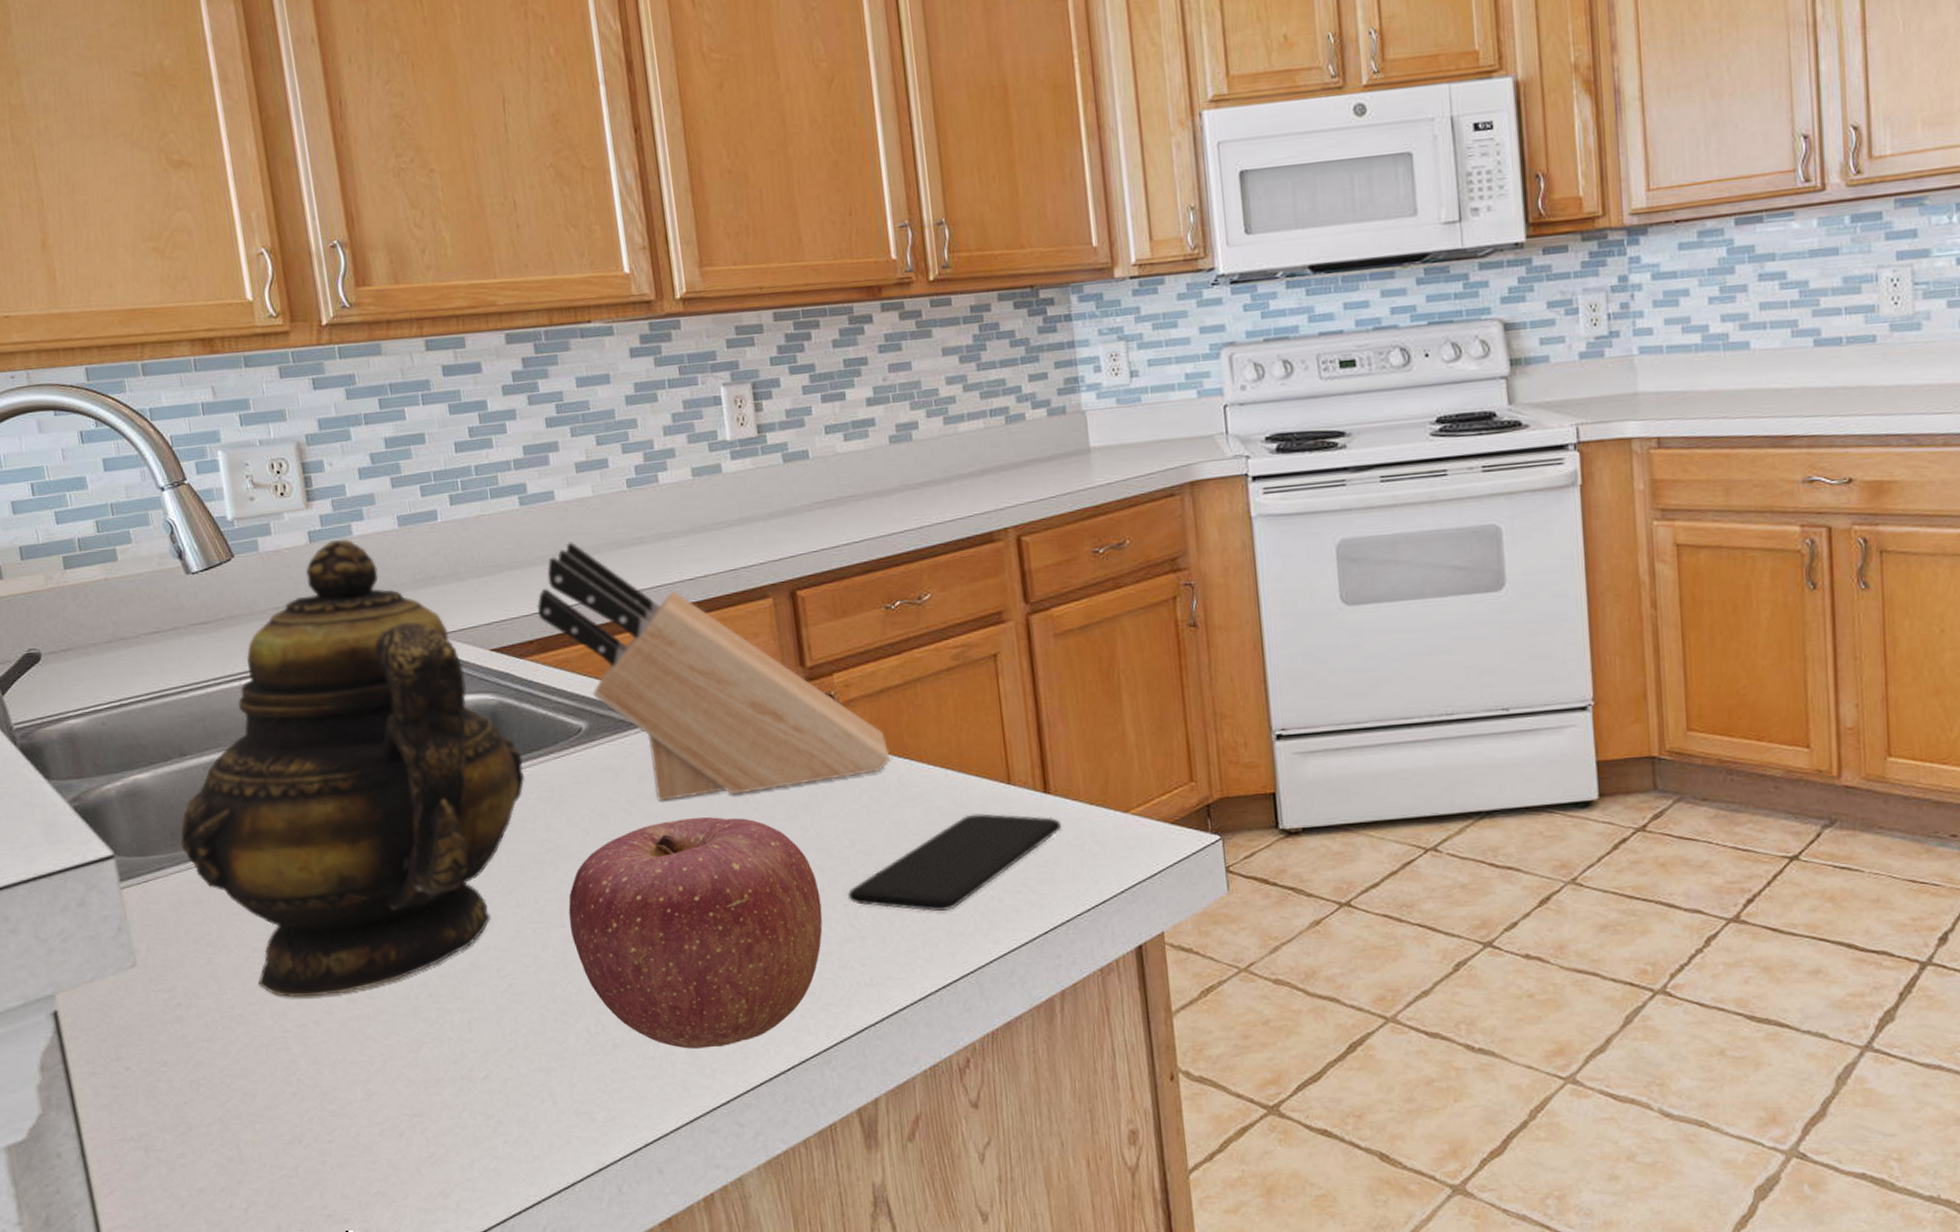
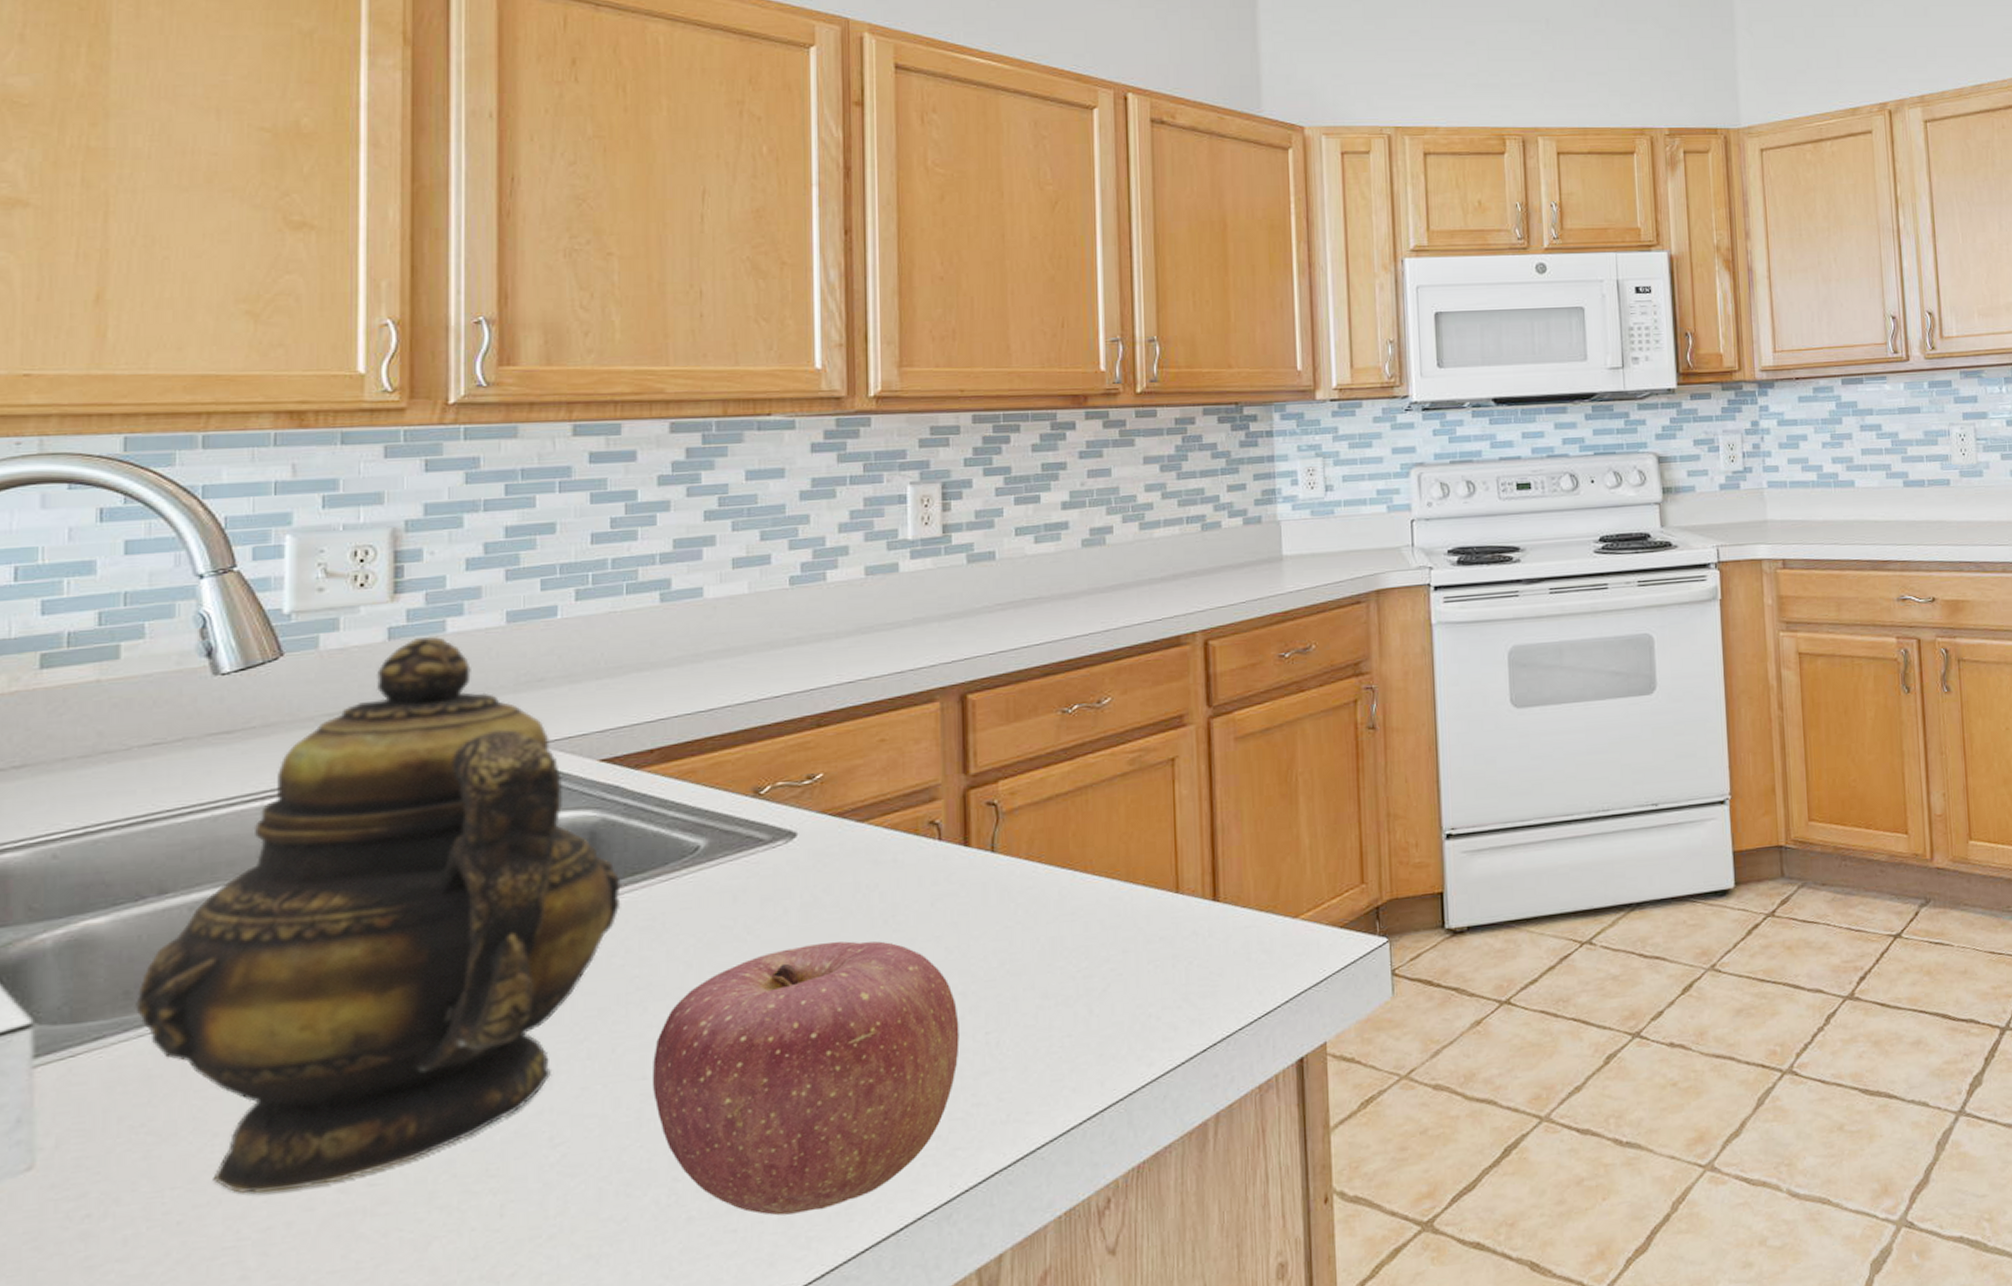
knife block: present [536,542,891,801] -> none [664,642,1053,926]
smartphone: present [847,813,1062,912] -> none [990,924,1229,1035]

